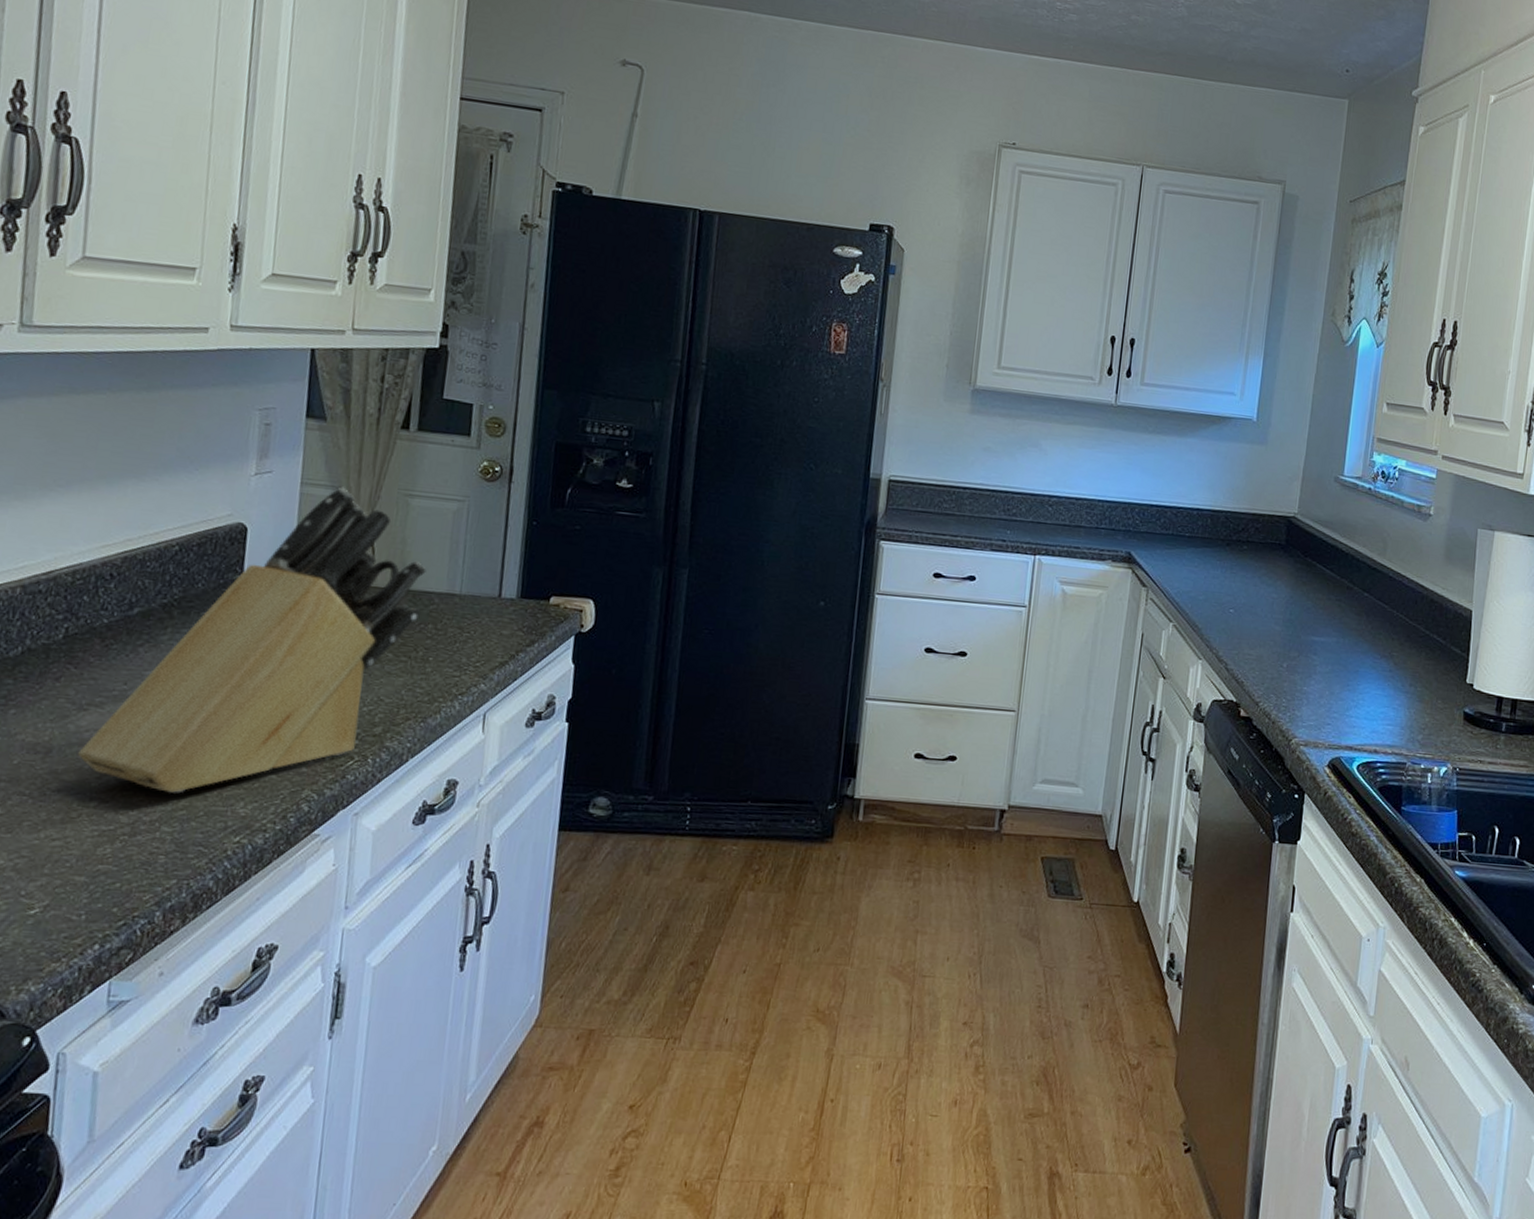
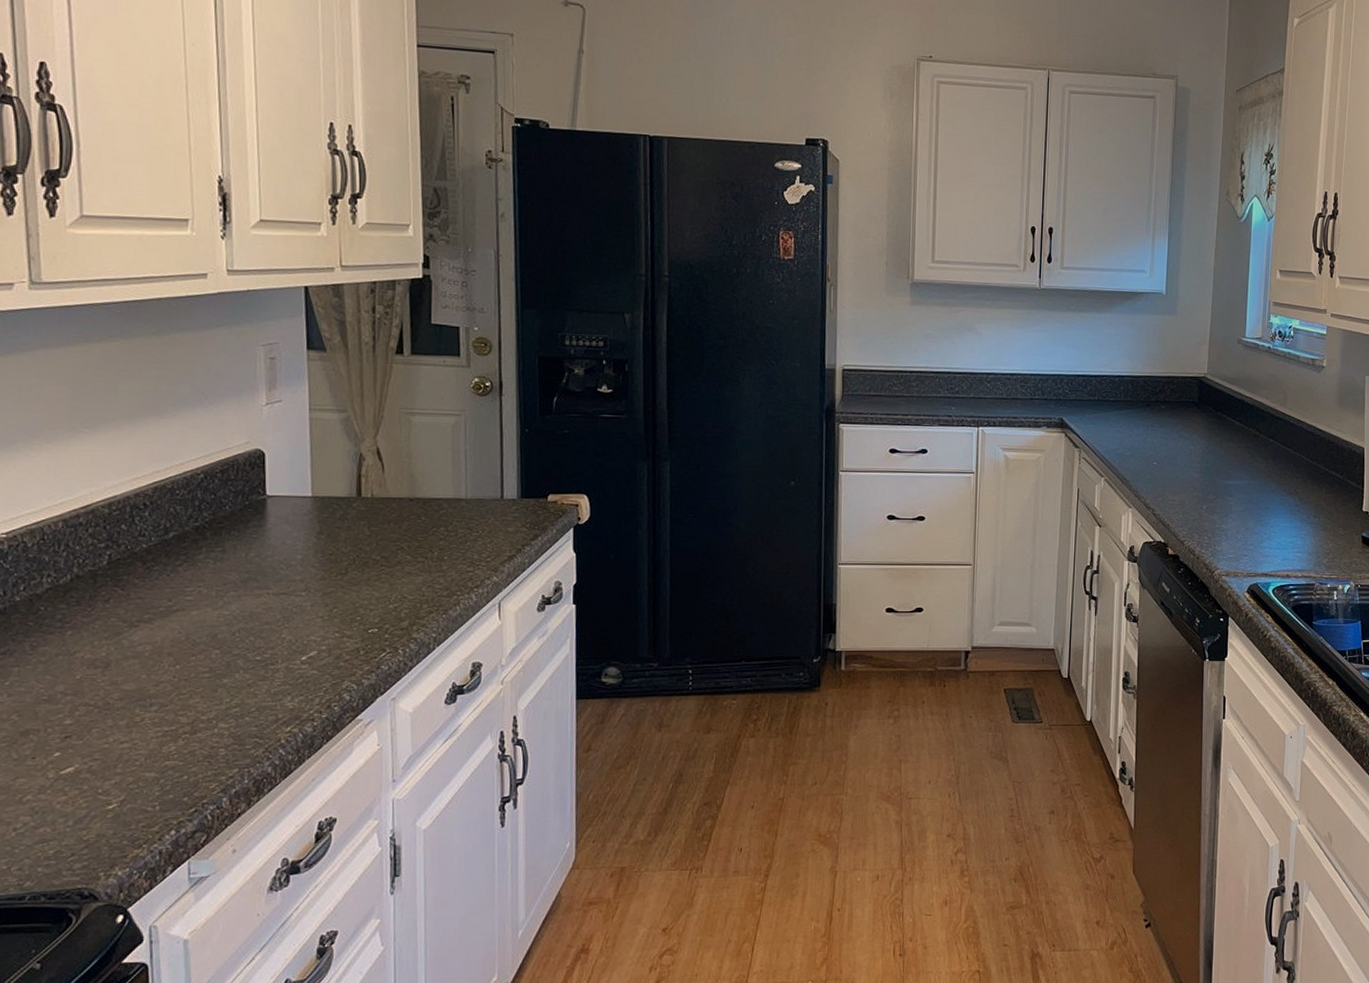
knife block: present [78,487,427,793] -> none [134,410,433,693]

